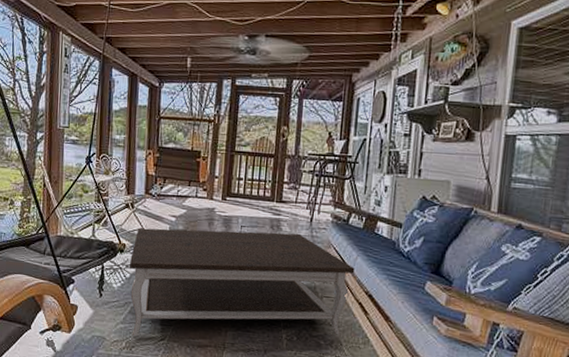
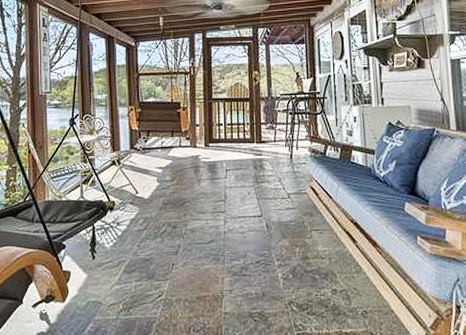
coffee table: present [129,228,355,337] -> none [120,171,338,297]

